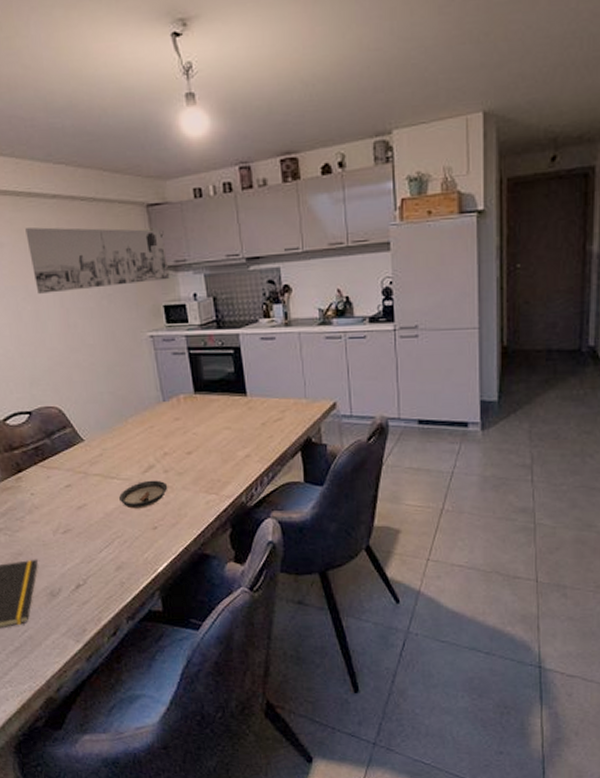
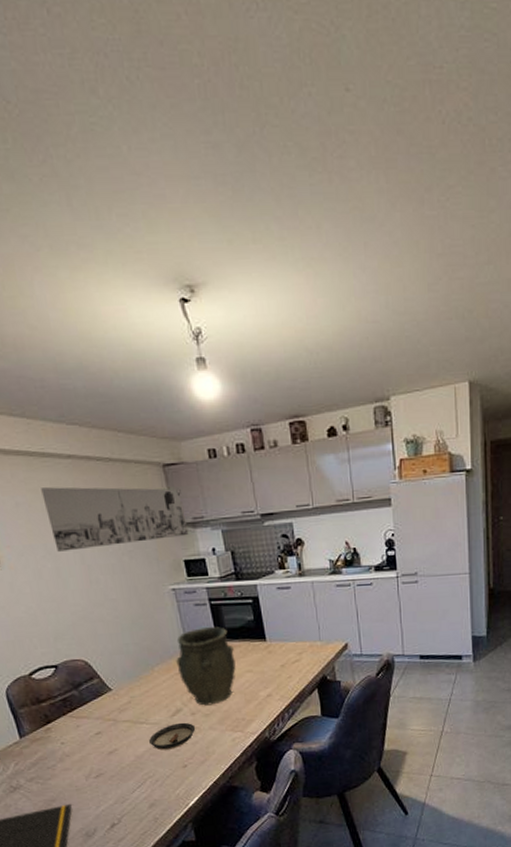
vase: none [151,377,213,463] -> present [176,626,236,706]

